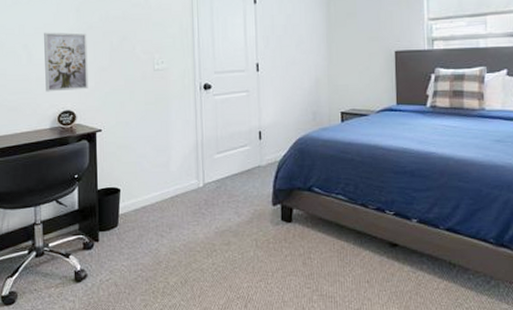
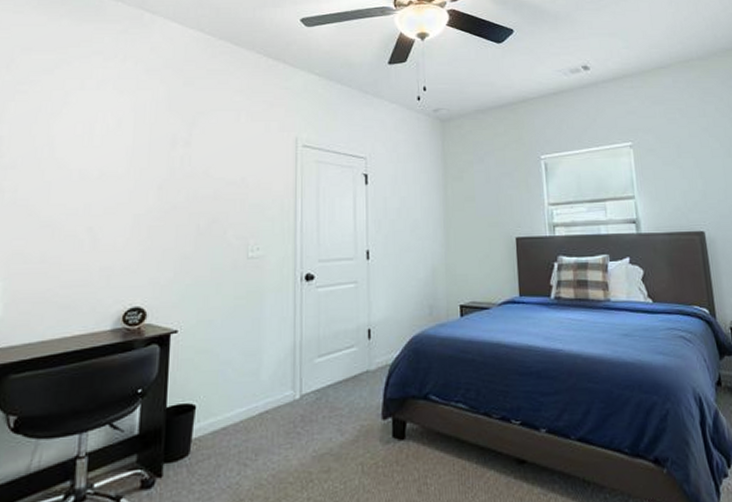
wall art: present [44,32,89,92] -> none [110,212,169,285]

